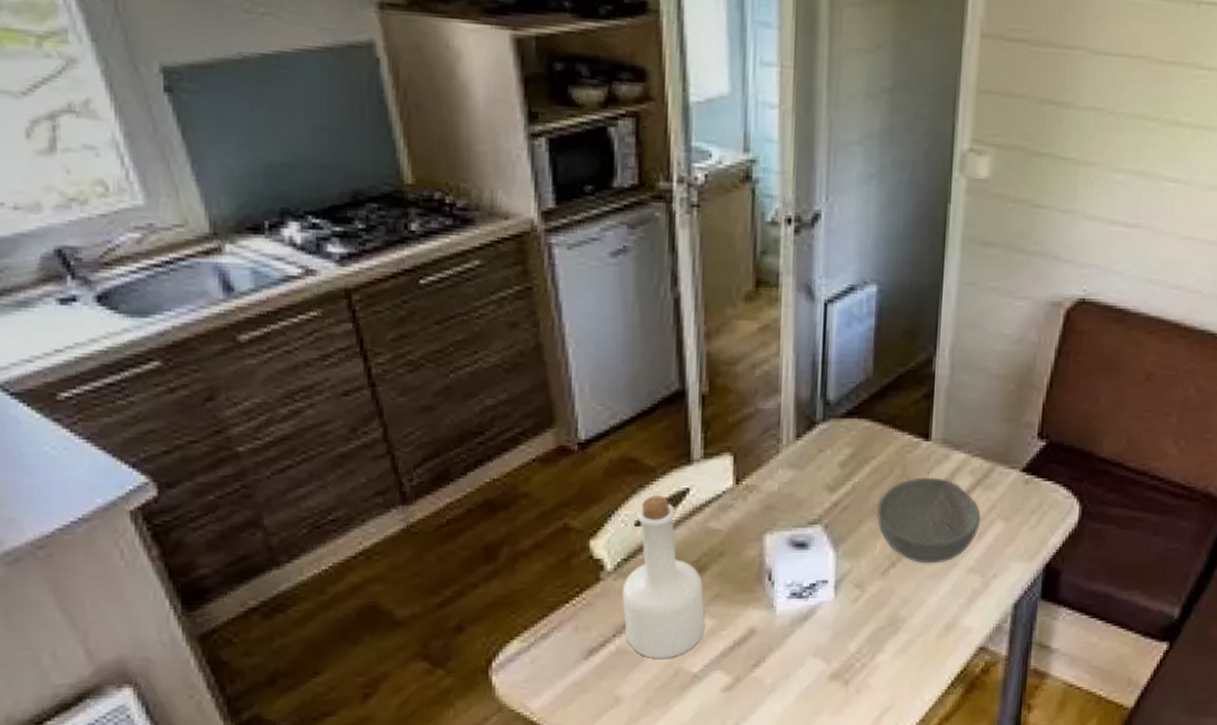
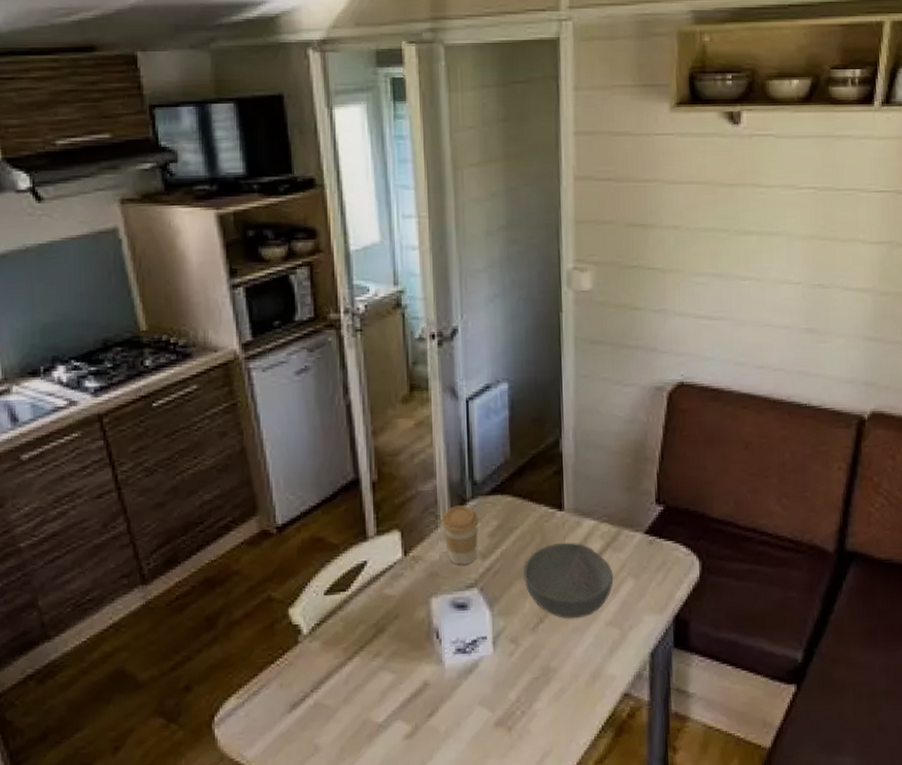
bottle: present [621,495,705,660] -> none [316,568,386,712]
coffee cup: none [784,428,829,498] -> present [442,505,479,565]

